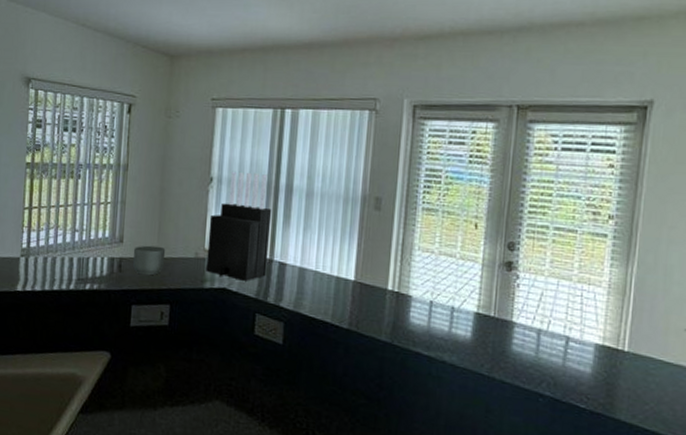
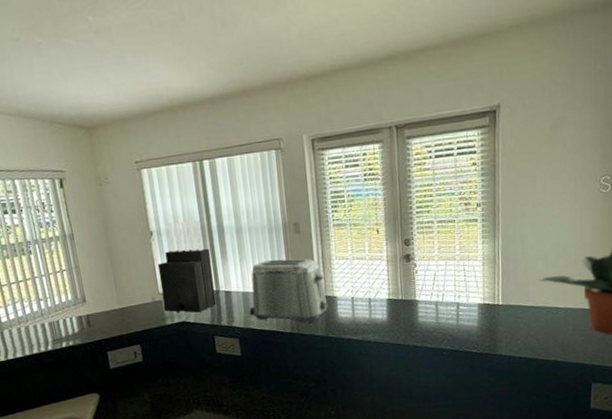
mug: present [133,245,166,276] -> none [96,298,127,326]
toaster: none [303,234,402,322] -> present [249,258,328,323]

